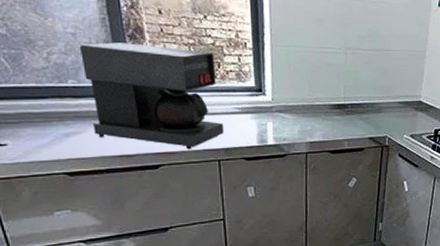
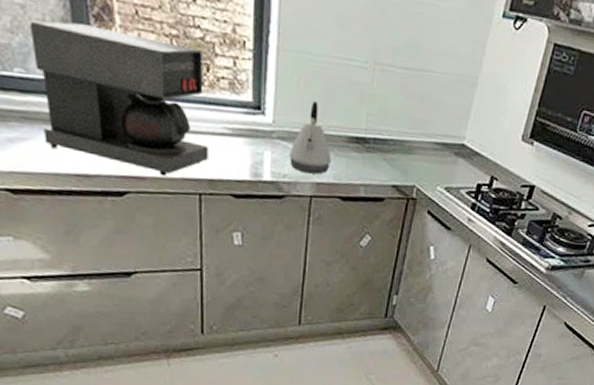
kettle: none [286,81,320,136] -> present [288,101,331,175]

